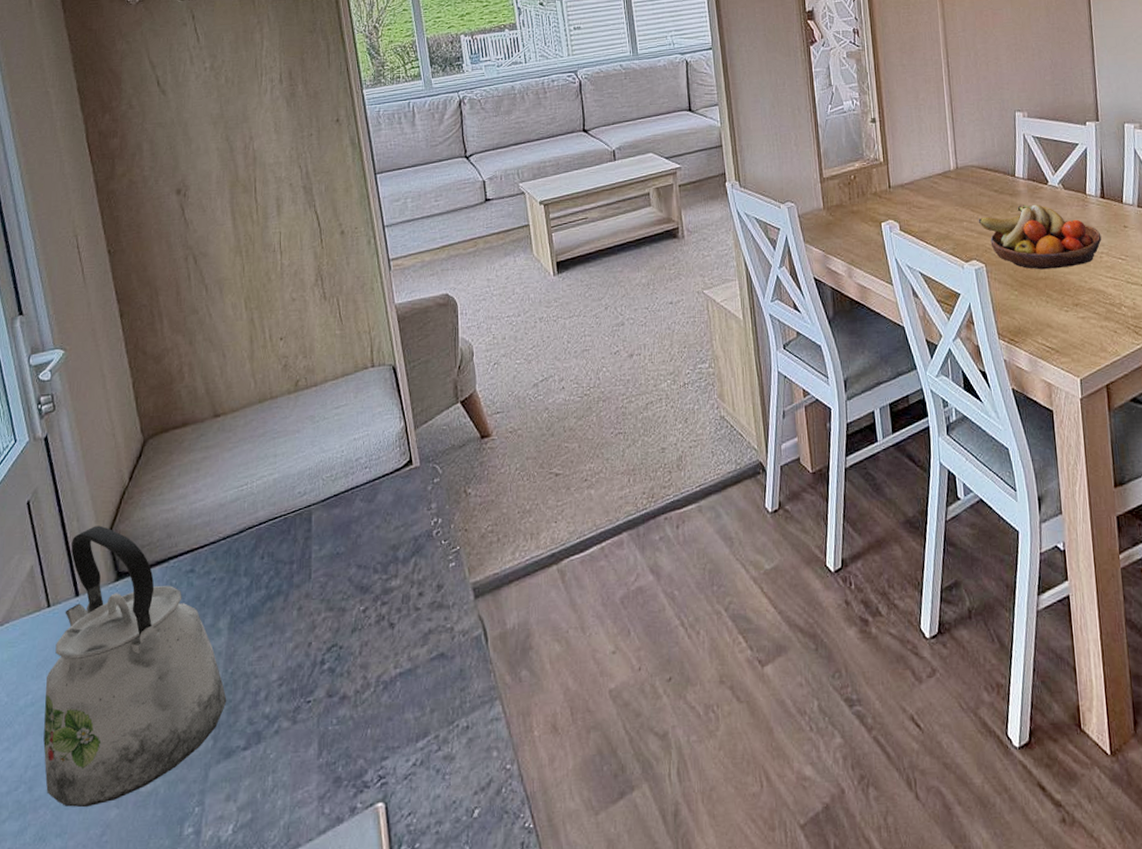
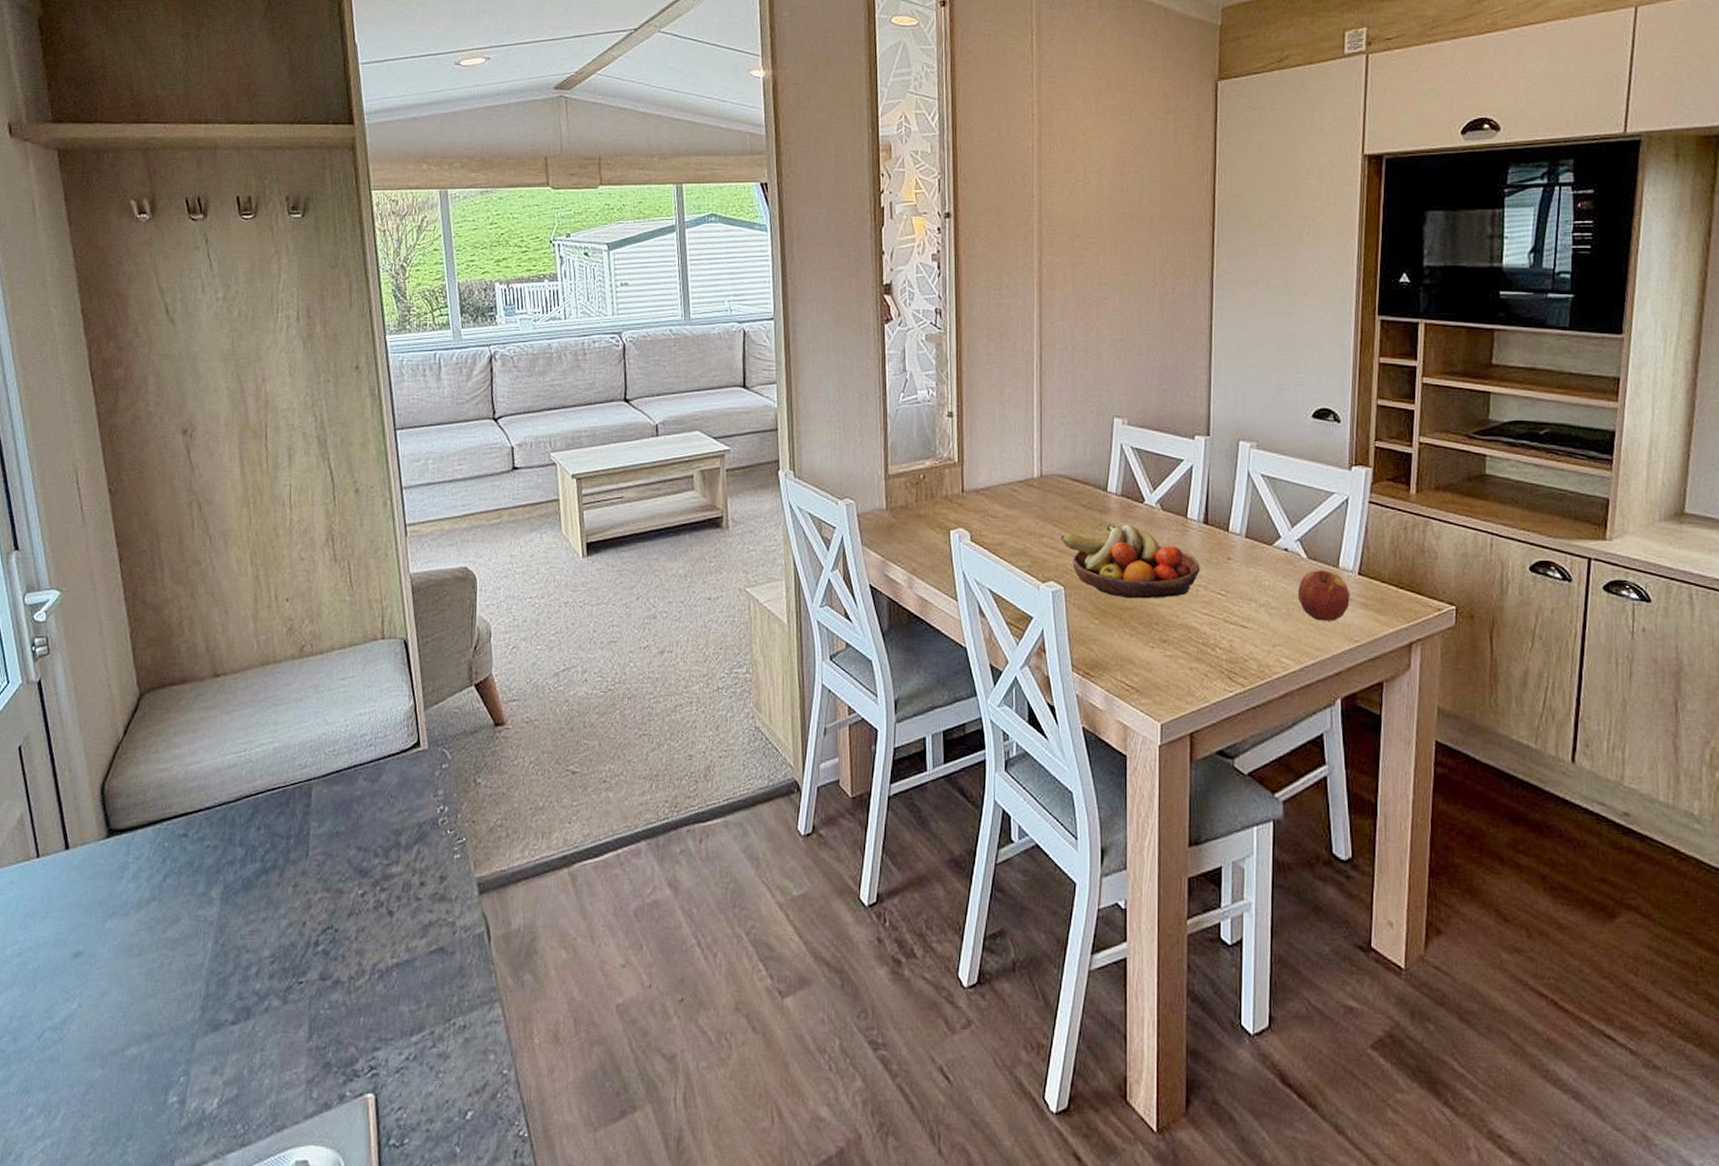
kettle: present [43,525,227,808] -> none [29,778,217,1065]

